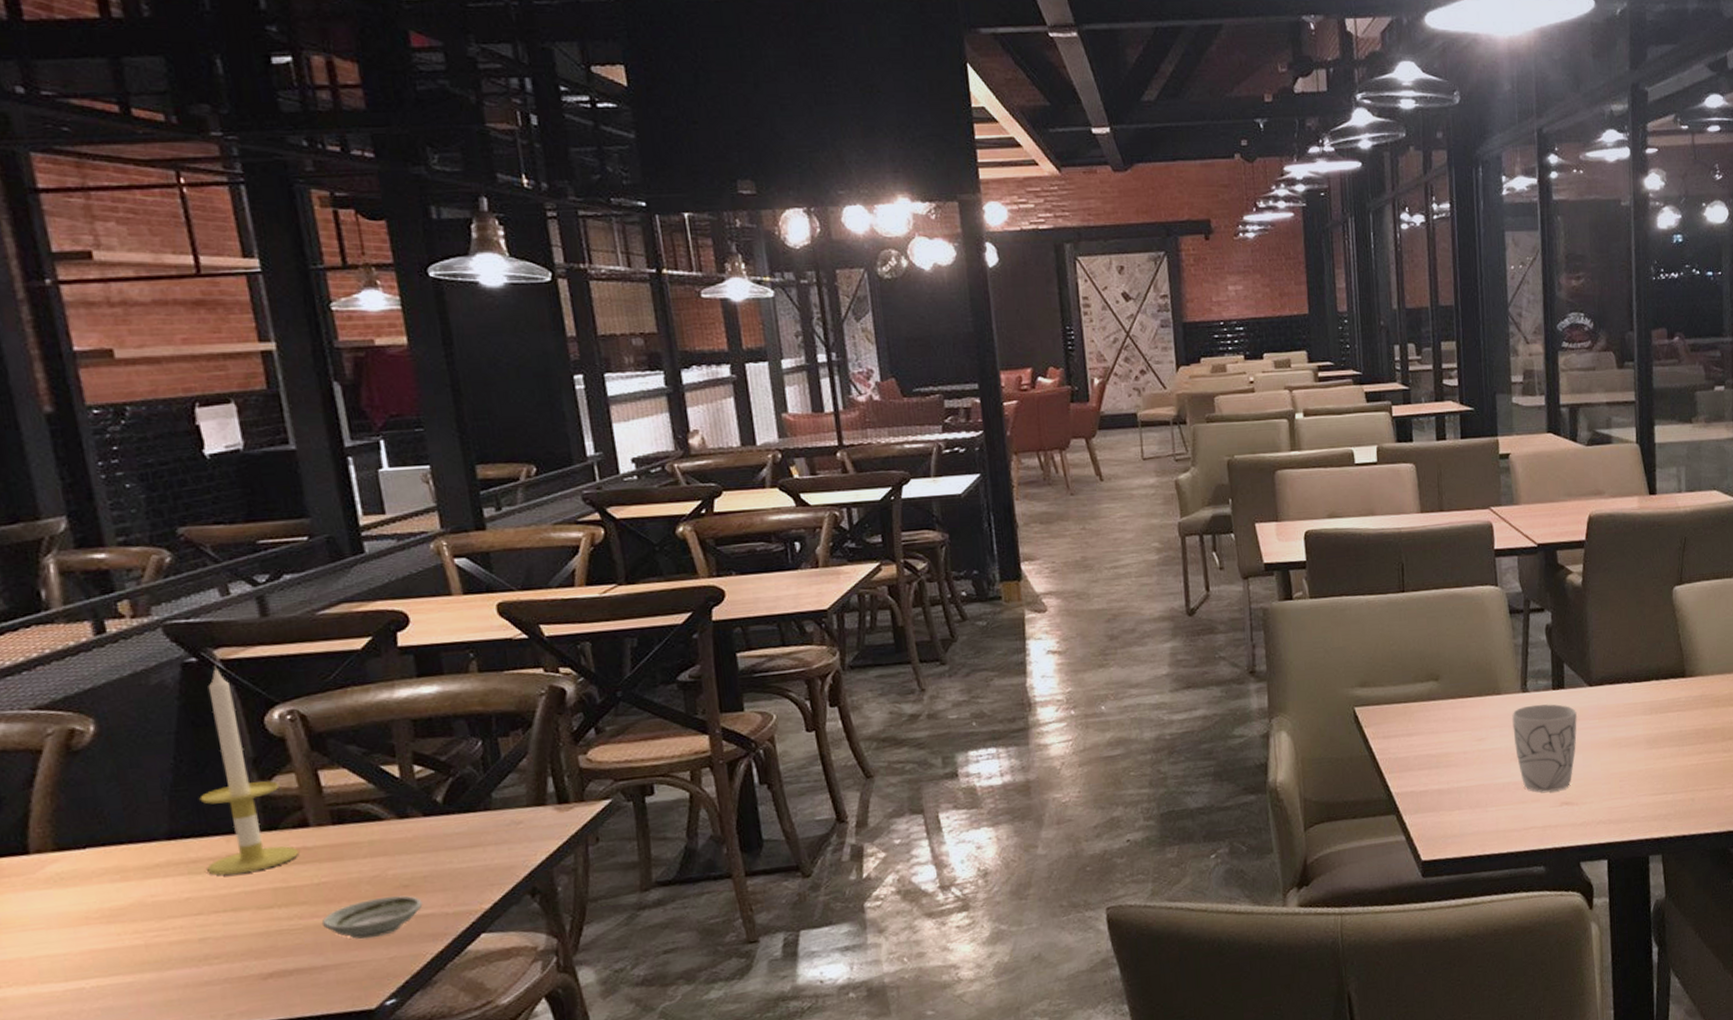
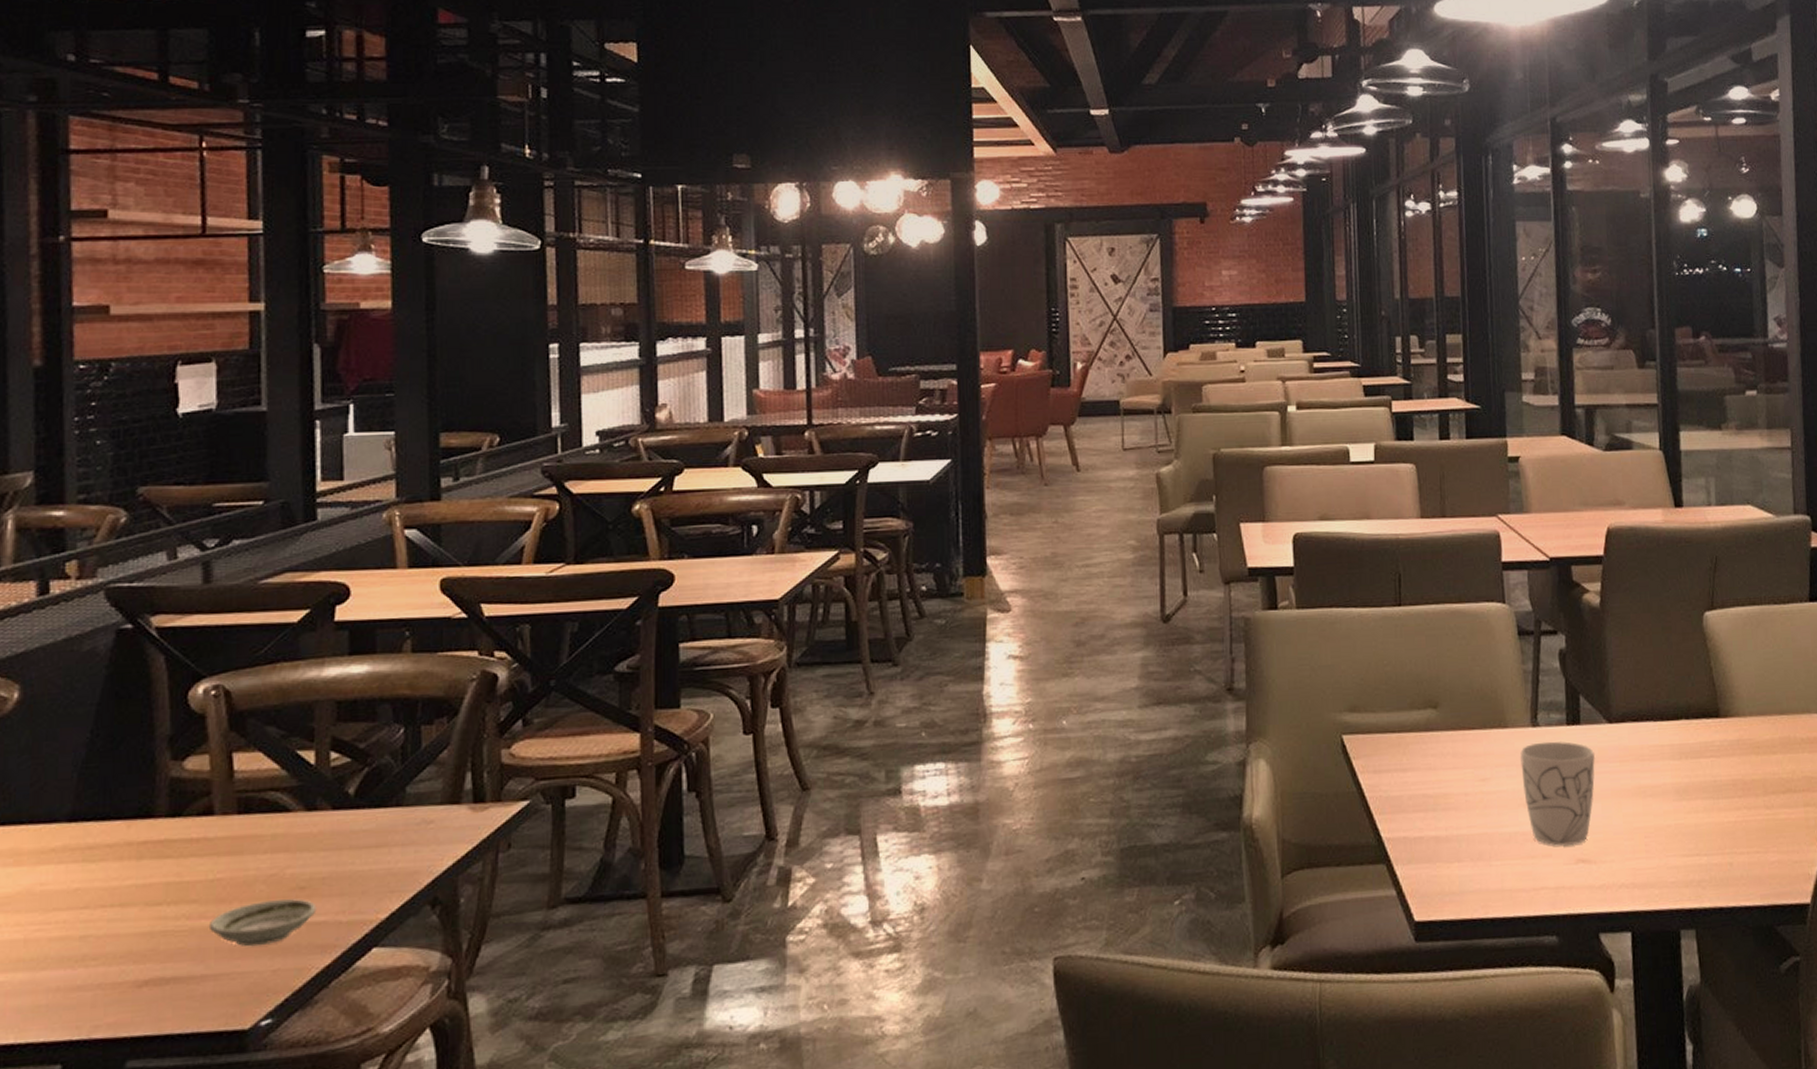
candle: present [199,666,299,875] -> none [102,634,199,865]

